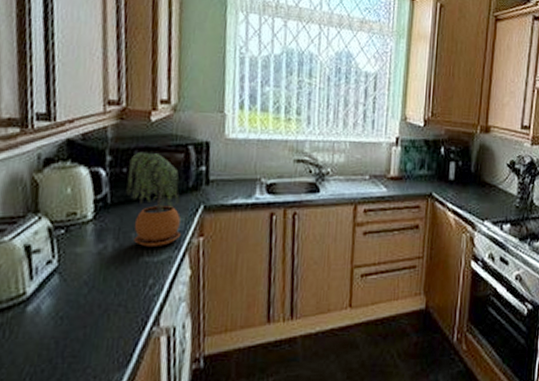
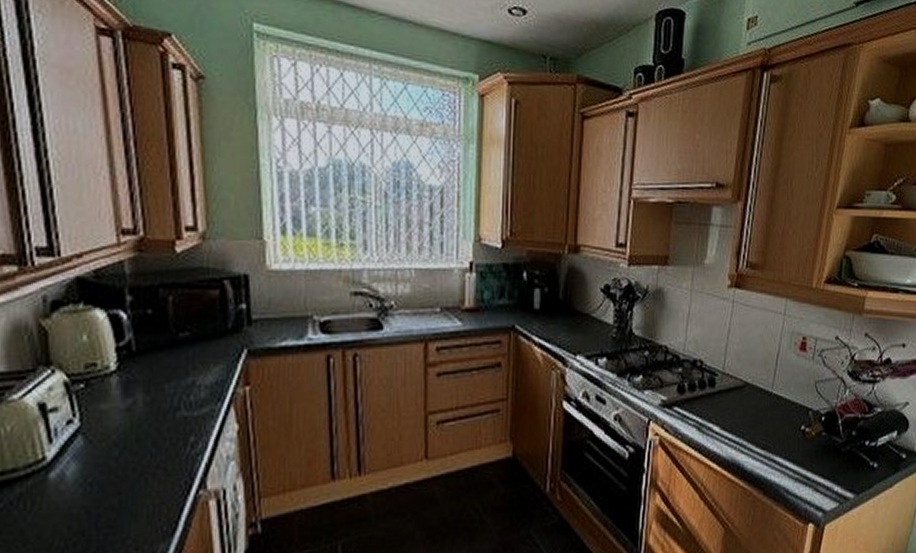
potted plant: present [126,151,181,248] -> none [154,289,222,400]

